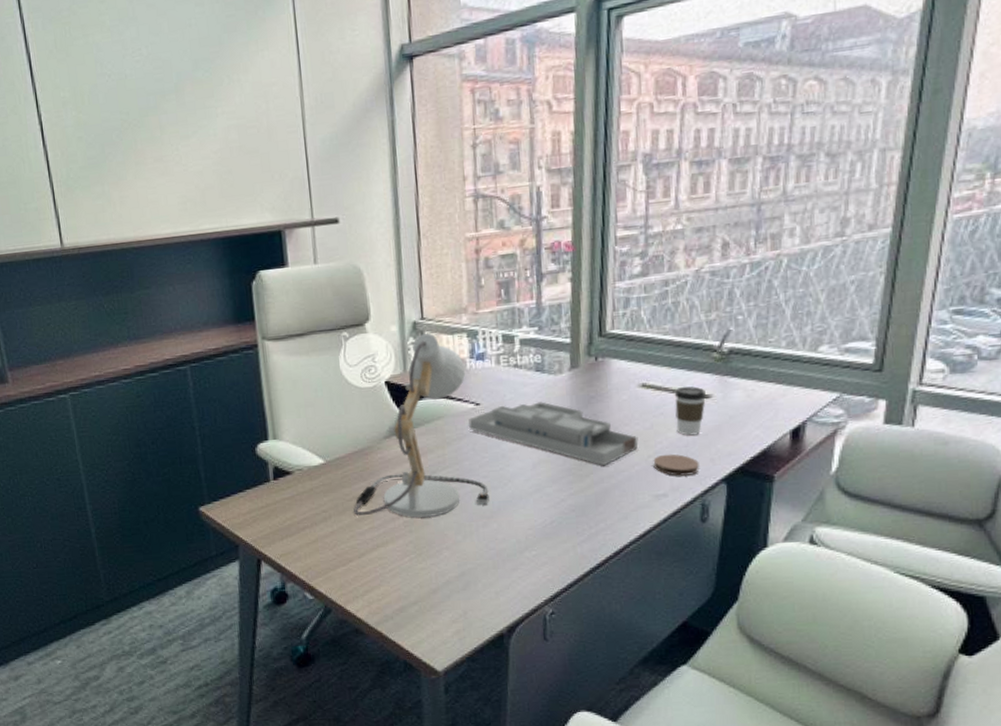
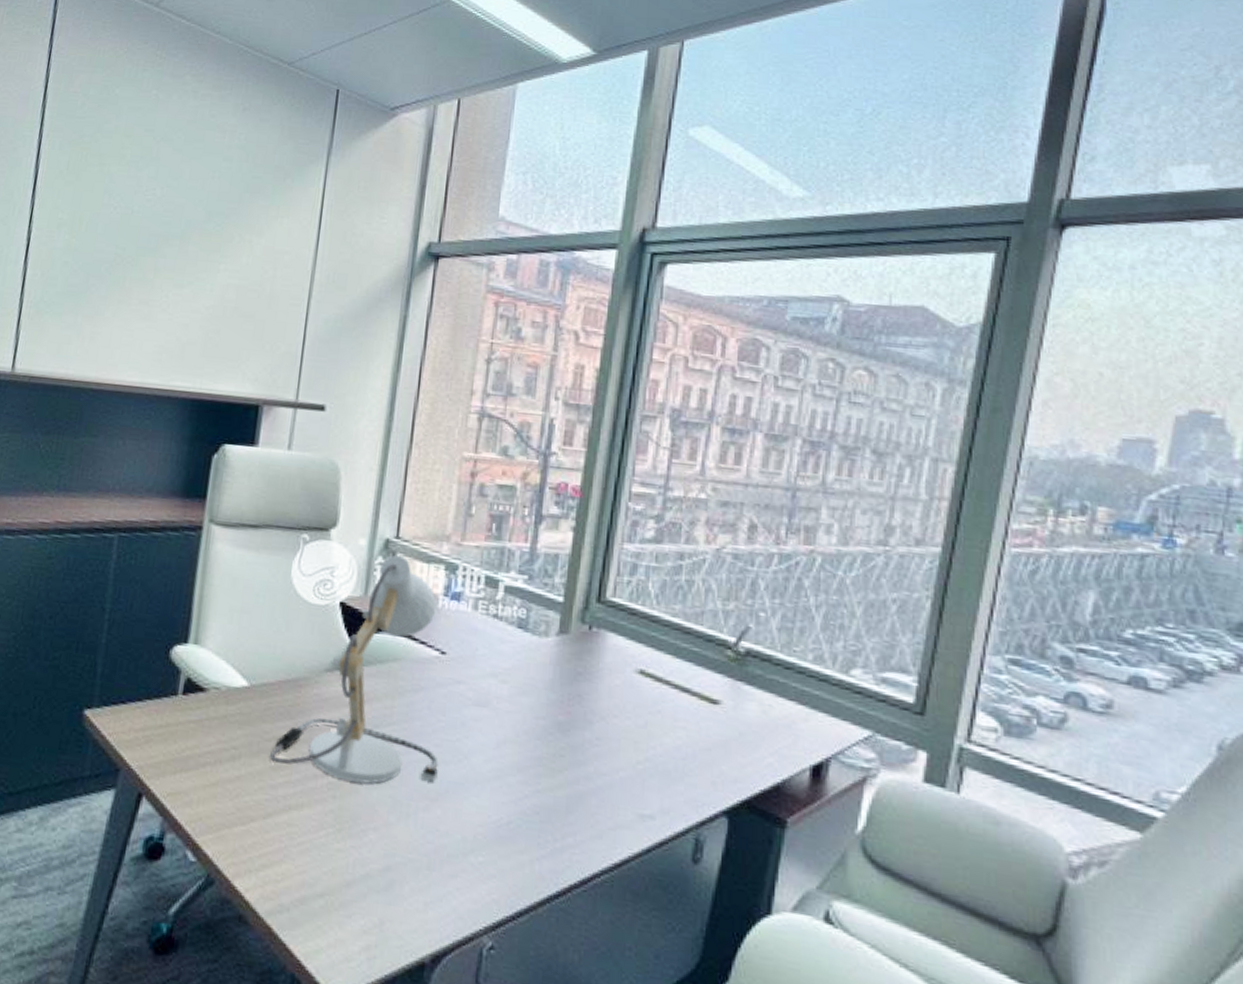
desk organizer: present [468,401,639,466] -> none [427,660,628,763]
coaster: present [653,454,700,476] -> none [642,763,697,798]
coffee cup: present [674,386,707,436] -> none [675,683,715,748]

